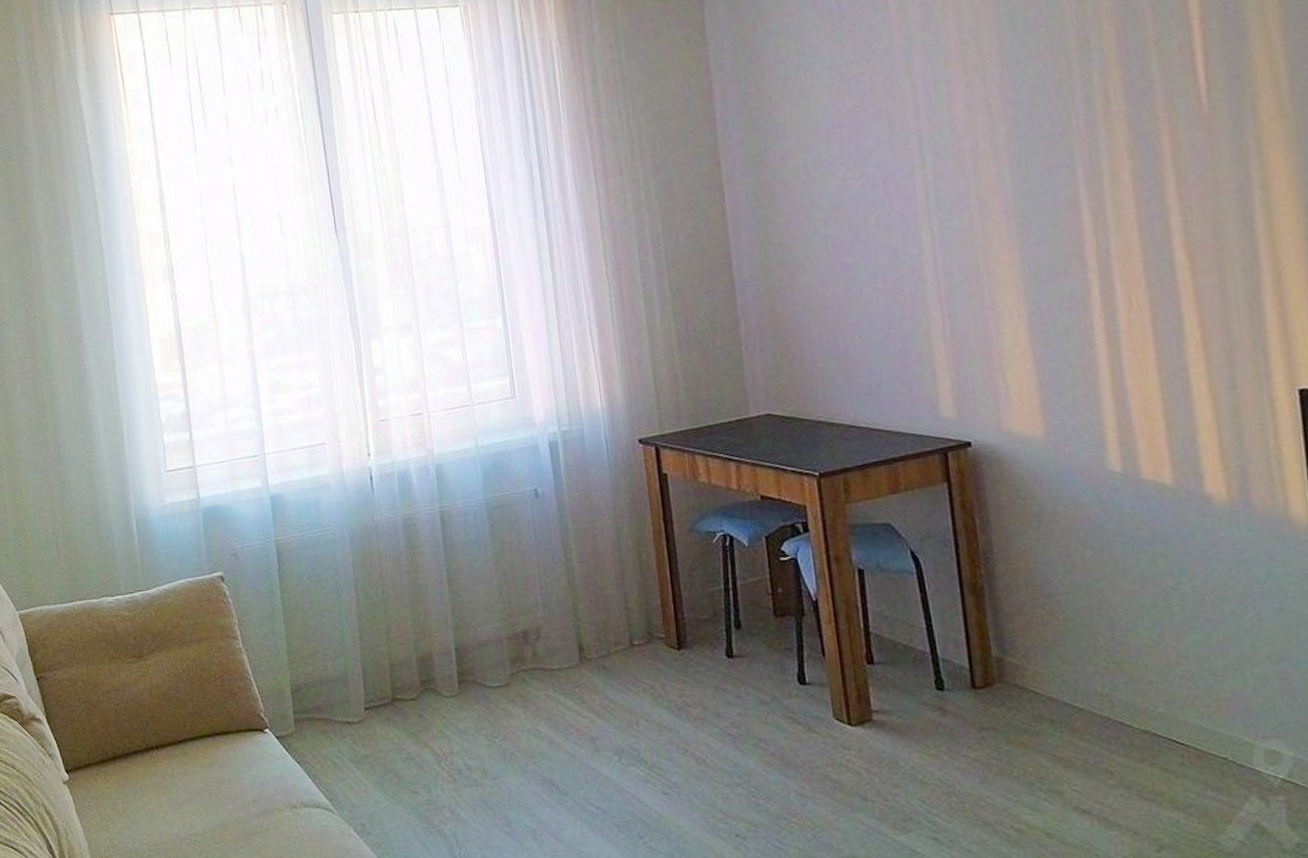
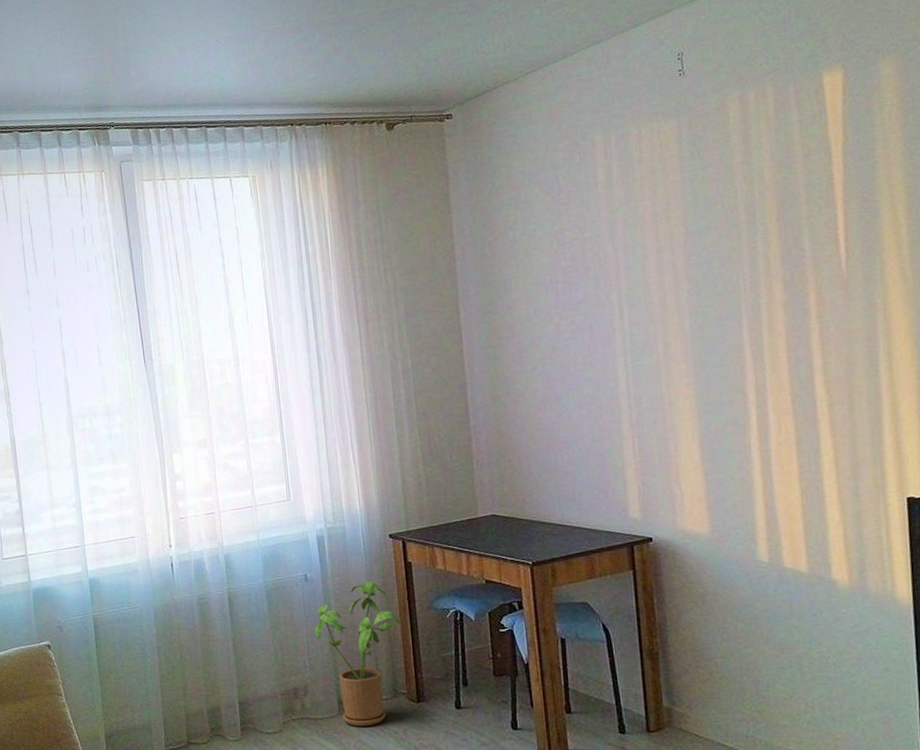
house plant: none [548,497,656,680] -> present [314,581,402,727]

